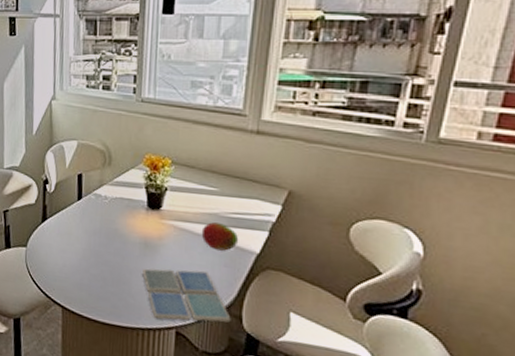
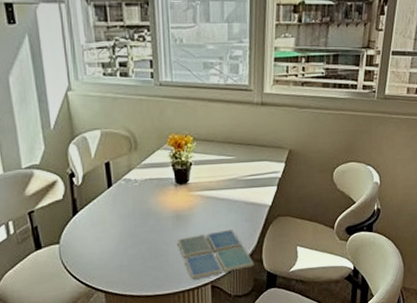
fruit: present [201,222,239,251] -> none [224,186,255,209]

